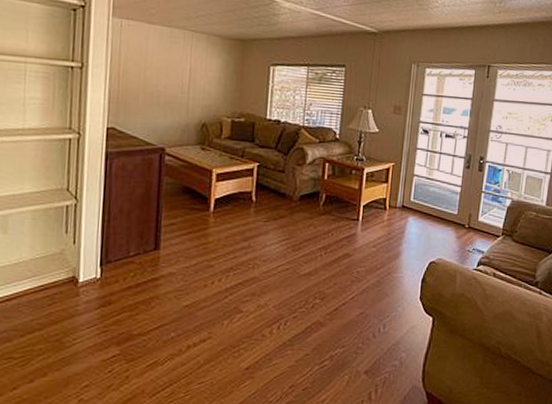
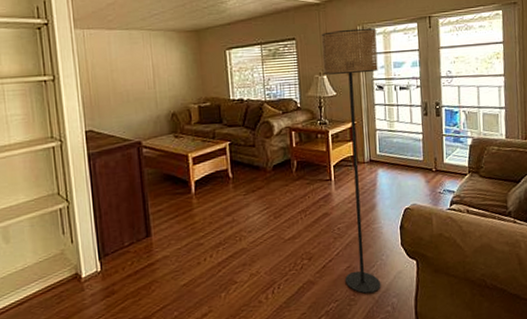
floor lamp: none [356,64,432,345] -> present [321,27,381,294]

